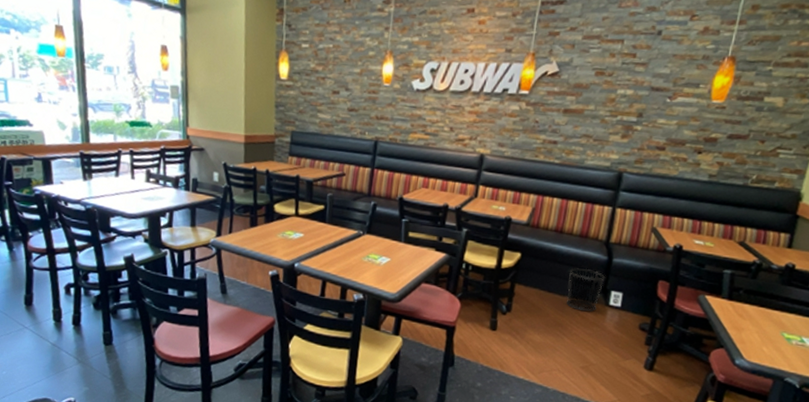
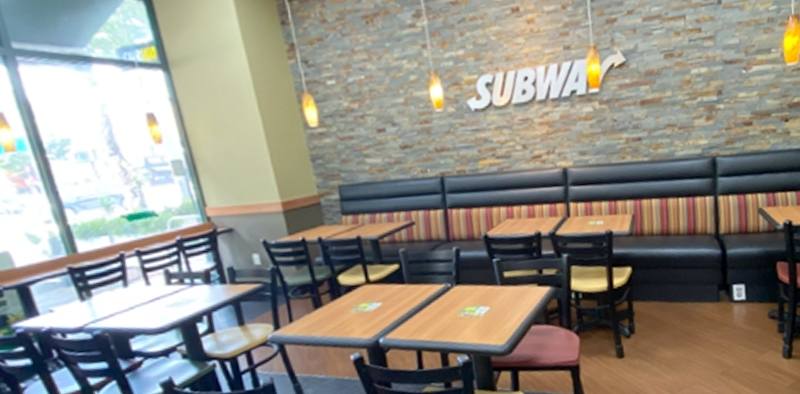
waste bin: present [566,268,606,312] -> none [685,267,724,315]

